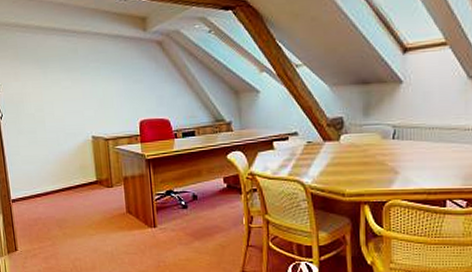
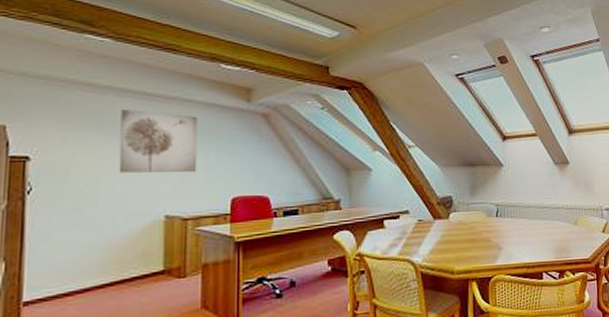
wall art: none [50,46,111,101] -> present [119,110,198,173]

